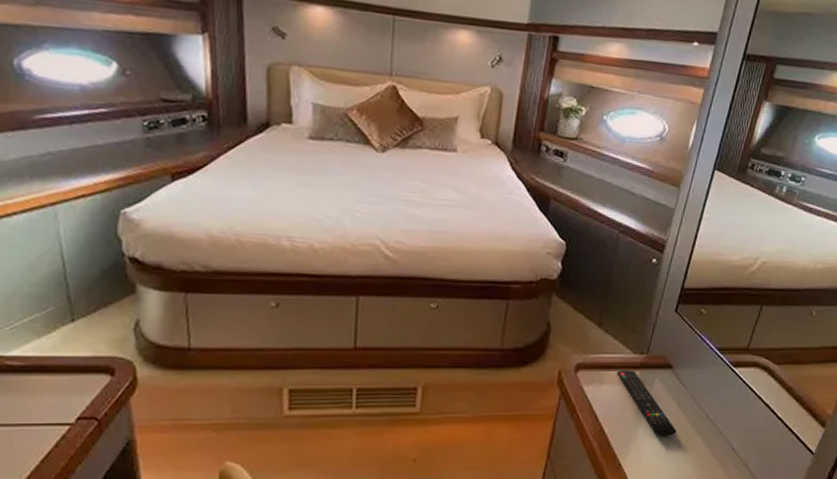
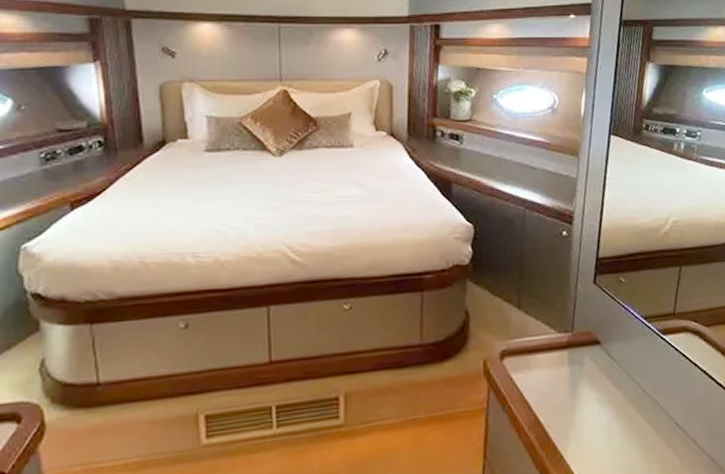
remote control: present [616,370,677,436] -> none [543,351,616,420]

